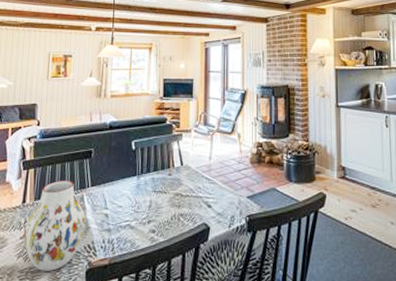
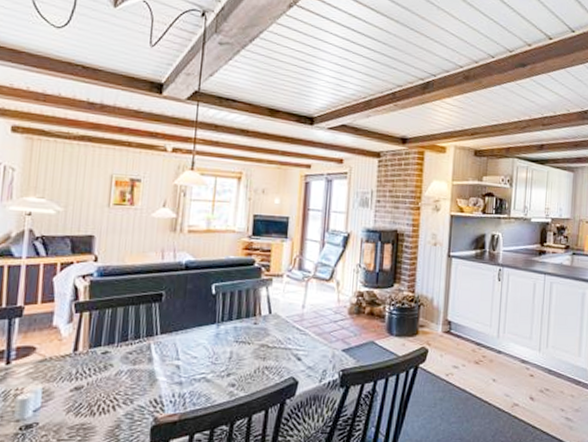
vase: present [23,180,86,271] -> none [74,325,153,428]

